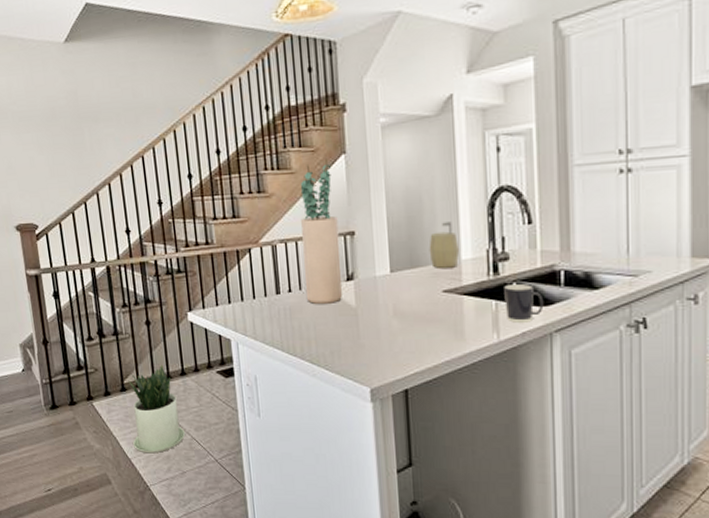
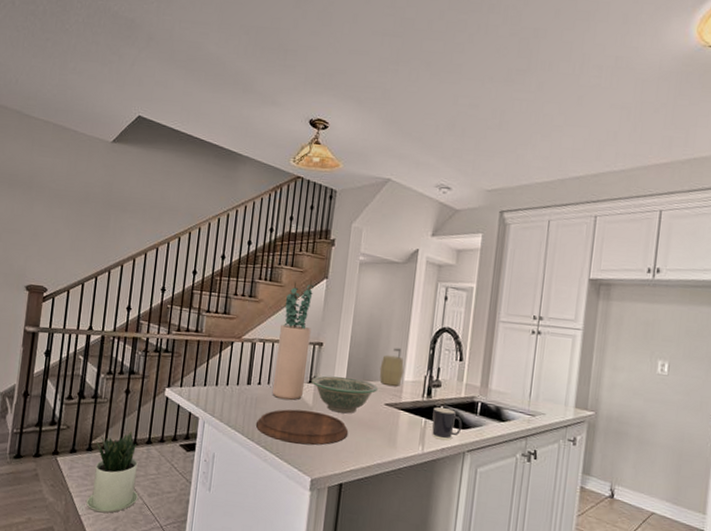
cutting board: none [296,313,405,352] -> present [256,409,349,445]
bowl: none [348,266,432,310] -> present [310,375,379,414]

